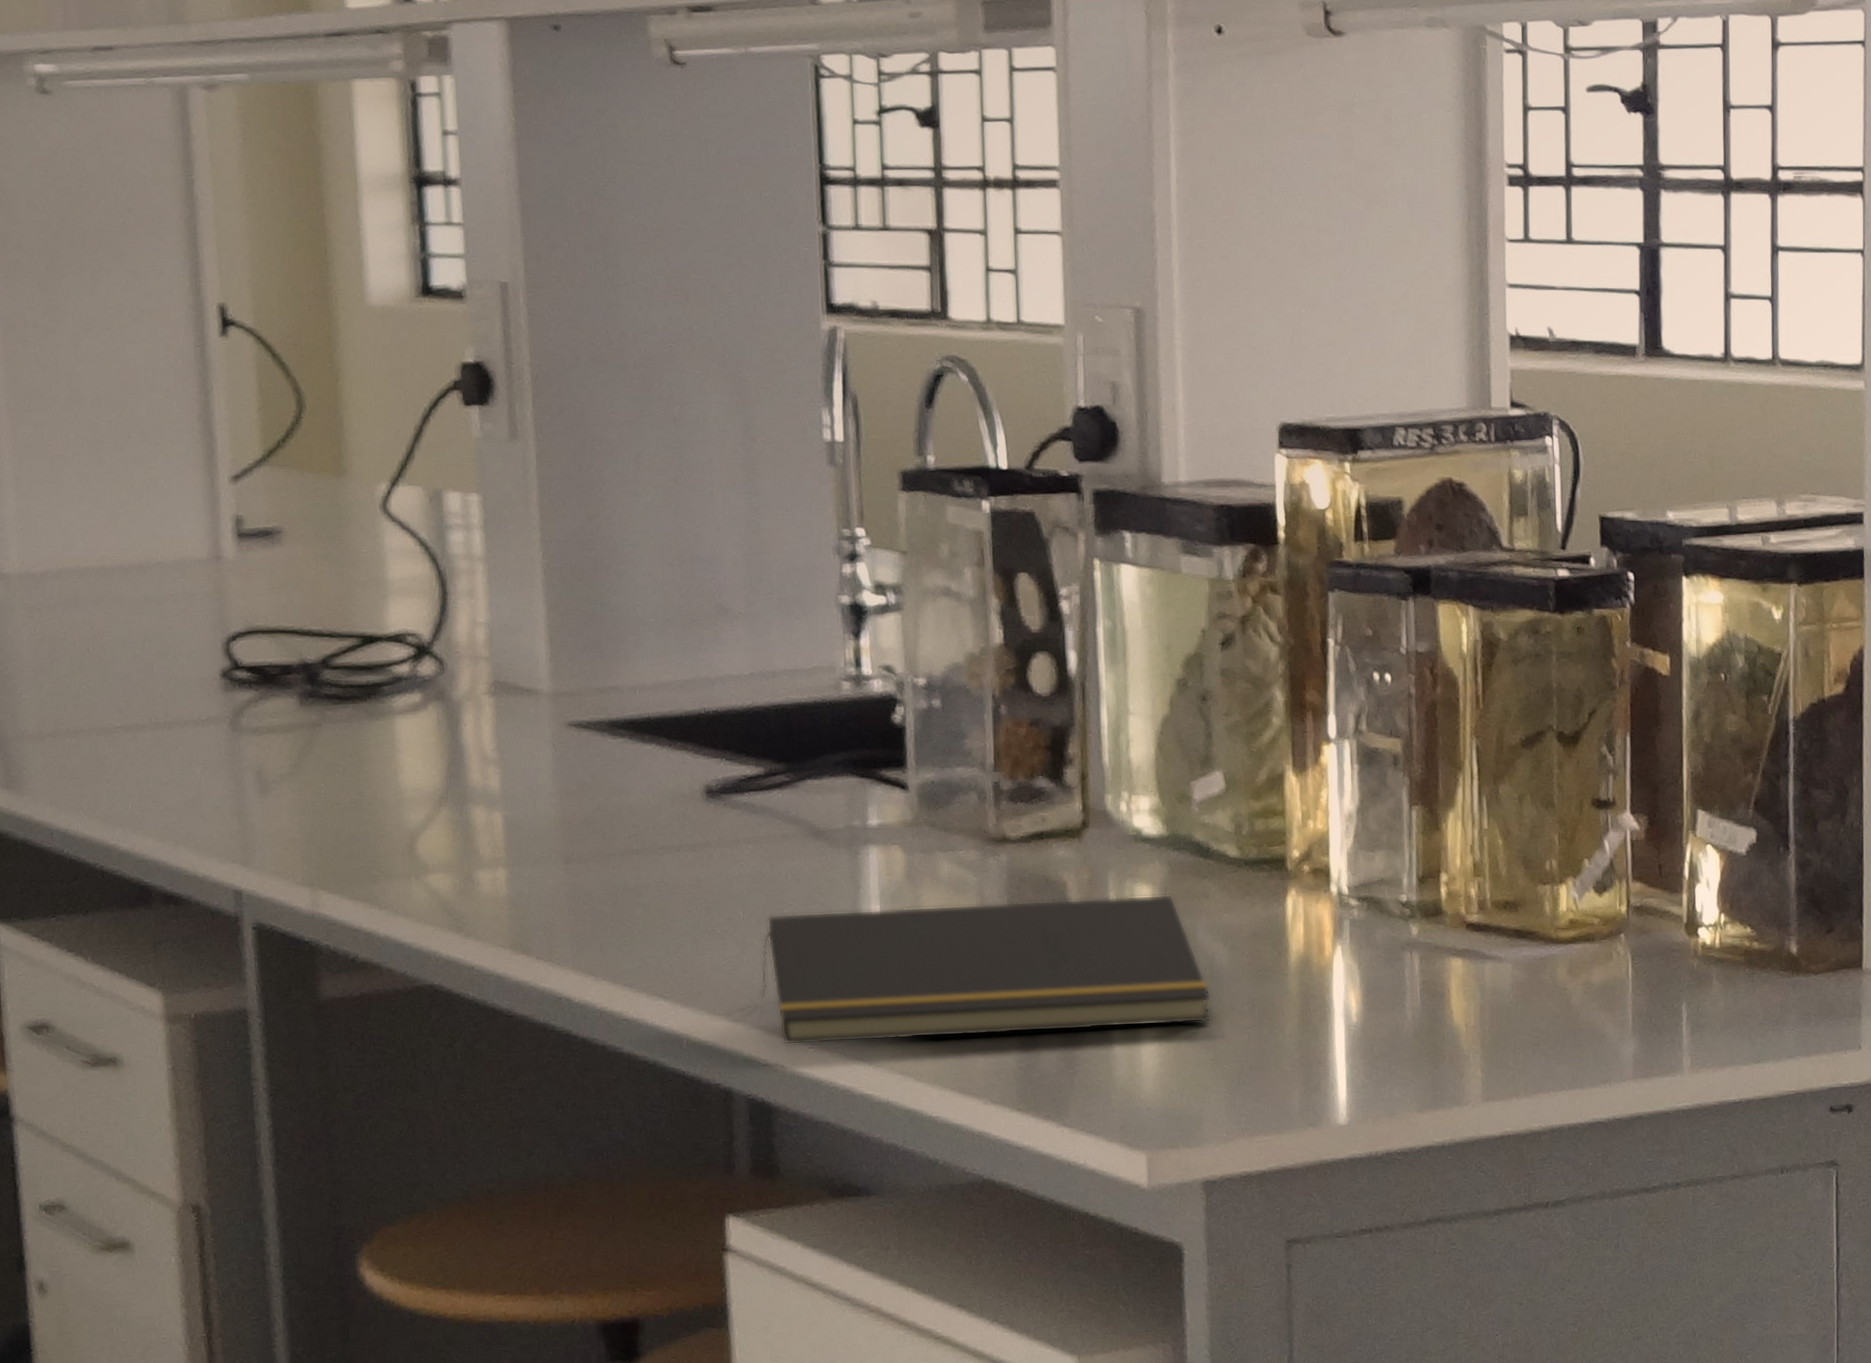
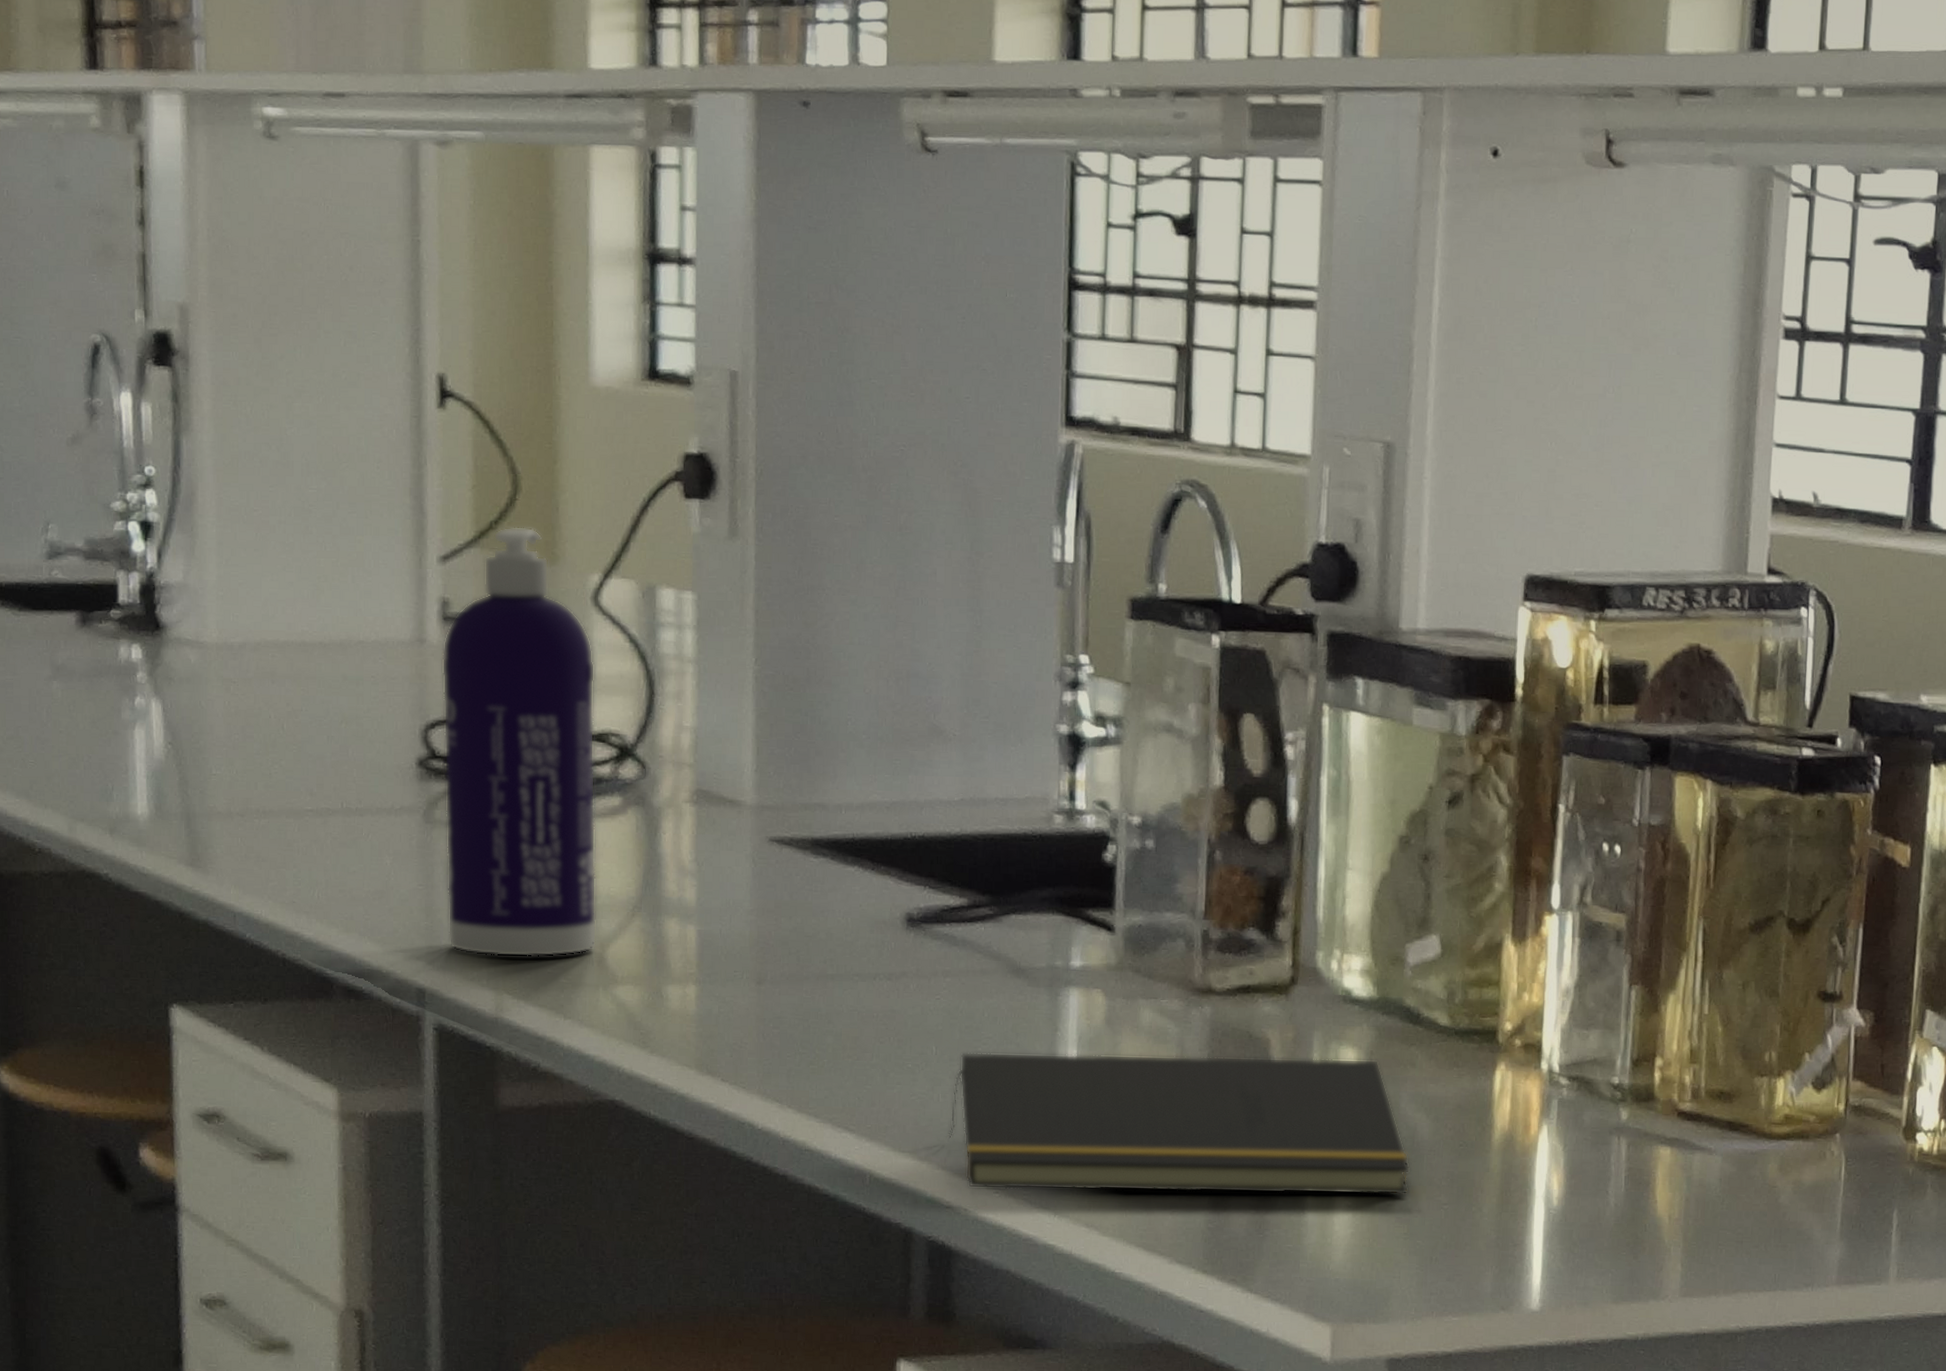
spray bottle: none [239,443,407,854] -> present [441,527,597,957]

